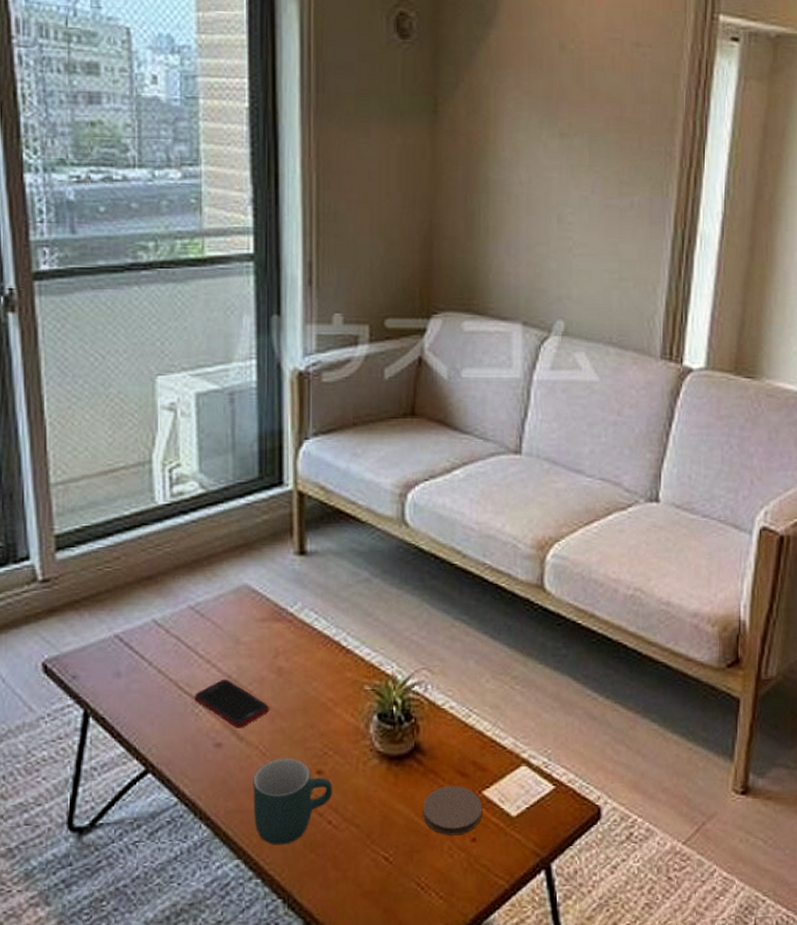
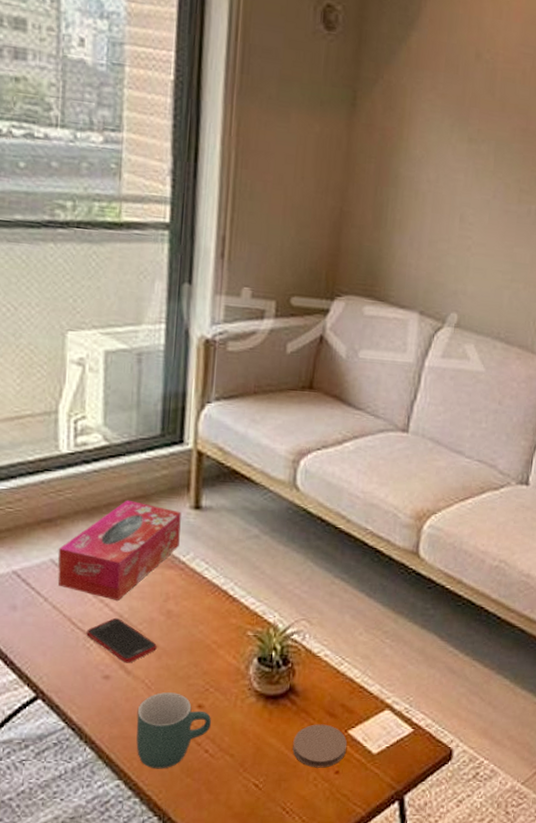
tissue box: none [160,550,286,660] -> present [58,499,181,601]

